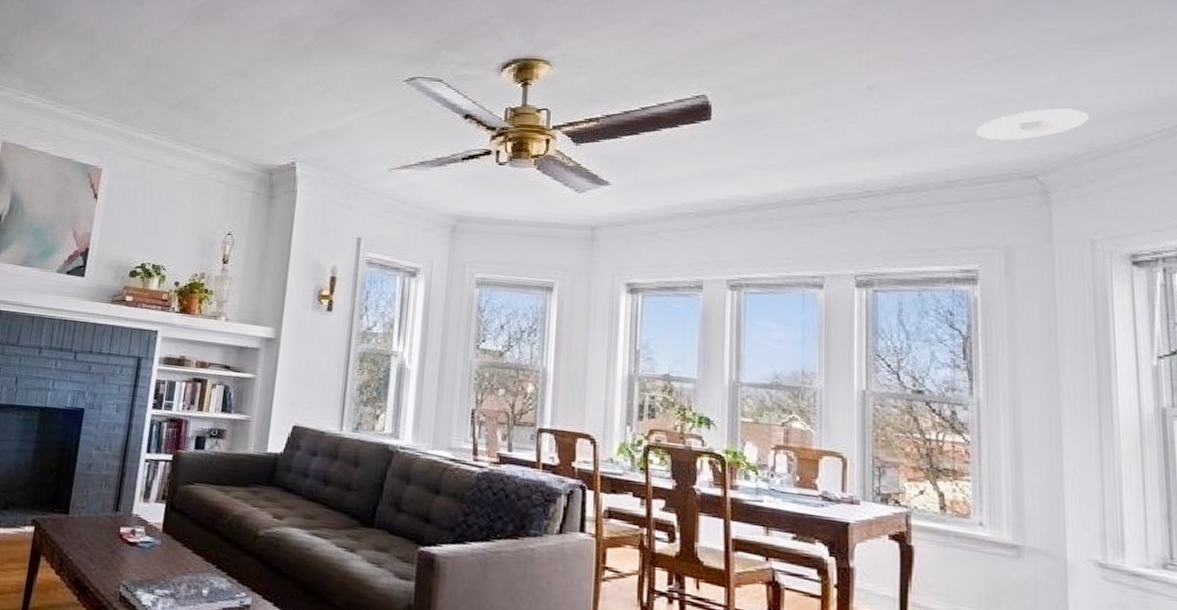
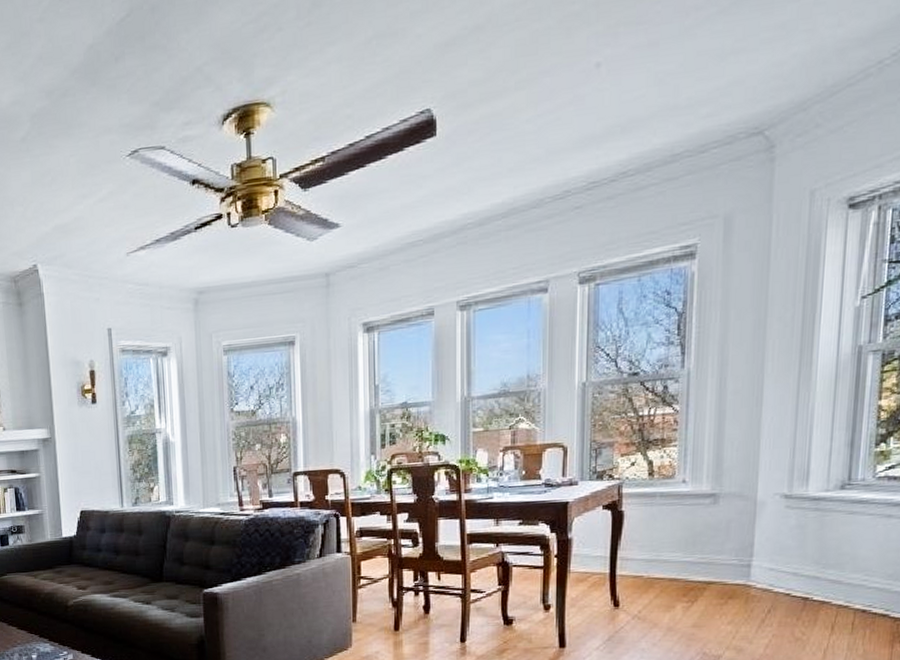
recessed light: present [977,108,1089,141] -> none [705,45,823,100]

